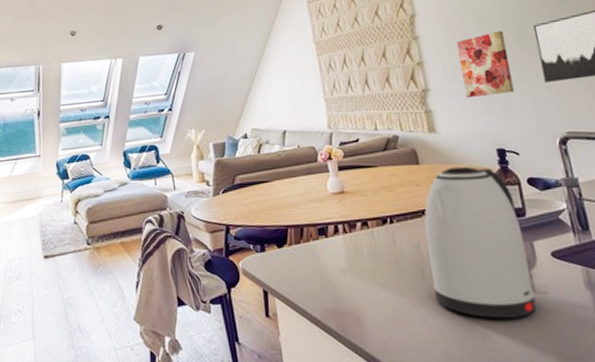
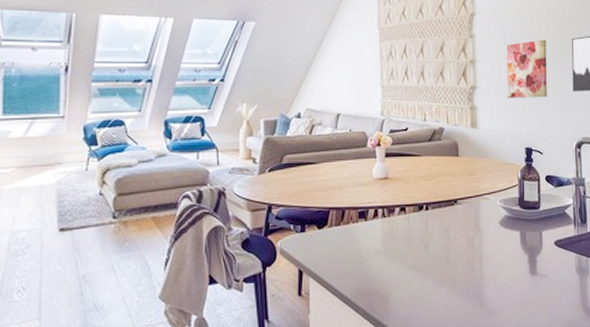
kettle: present [424,166,537,319] -> none [455,161,537,298]

